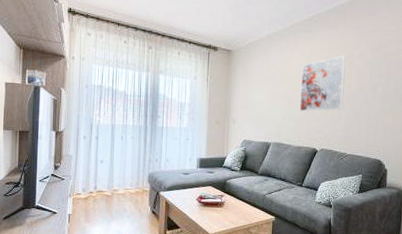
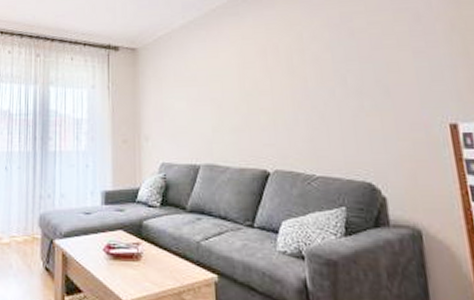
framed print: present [299,55,346,112] -> none [232,39,300,119]

